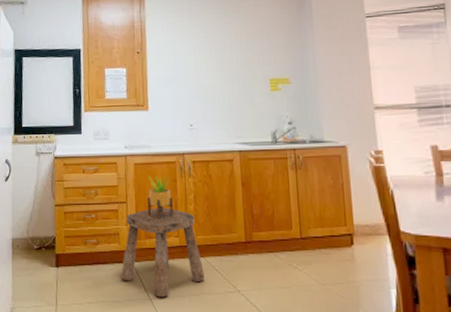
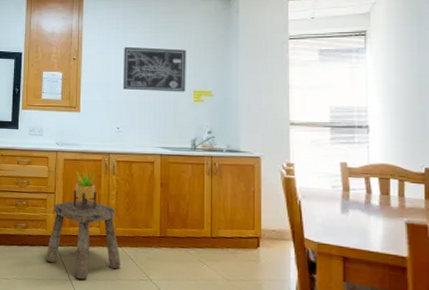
wall art: none [191,35,261,83] -> present [122,46,186,92]

